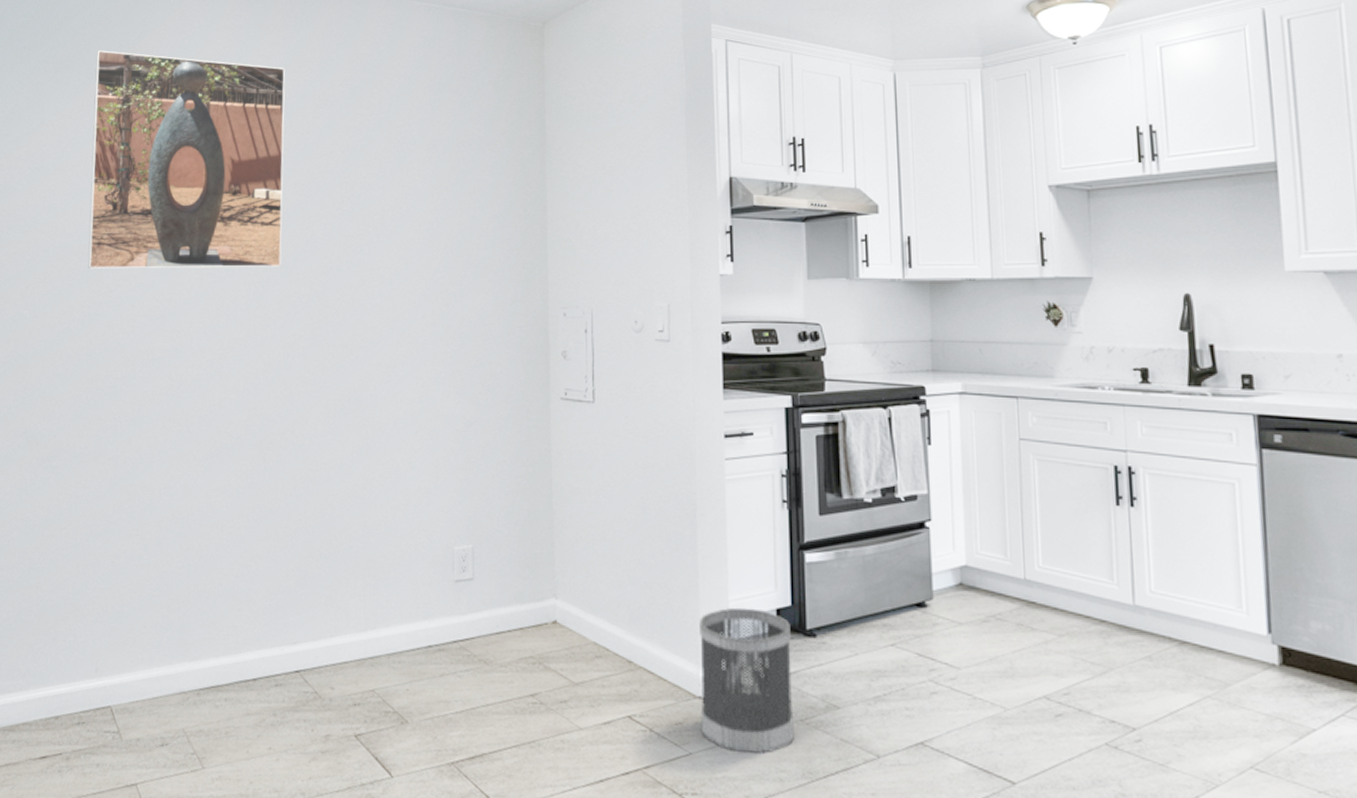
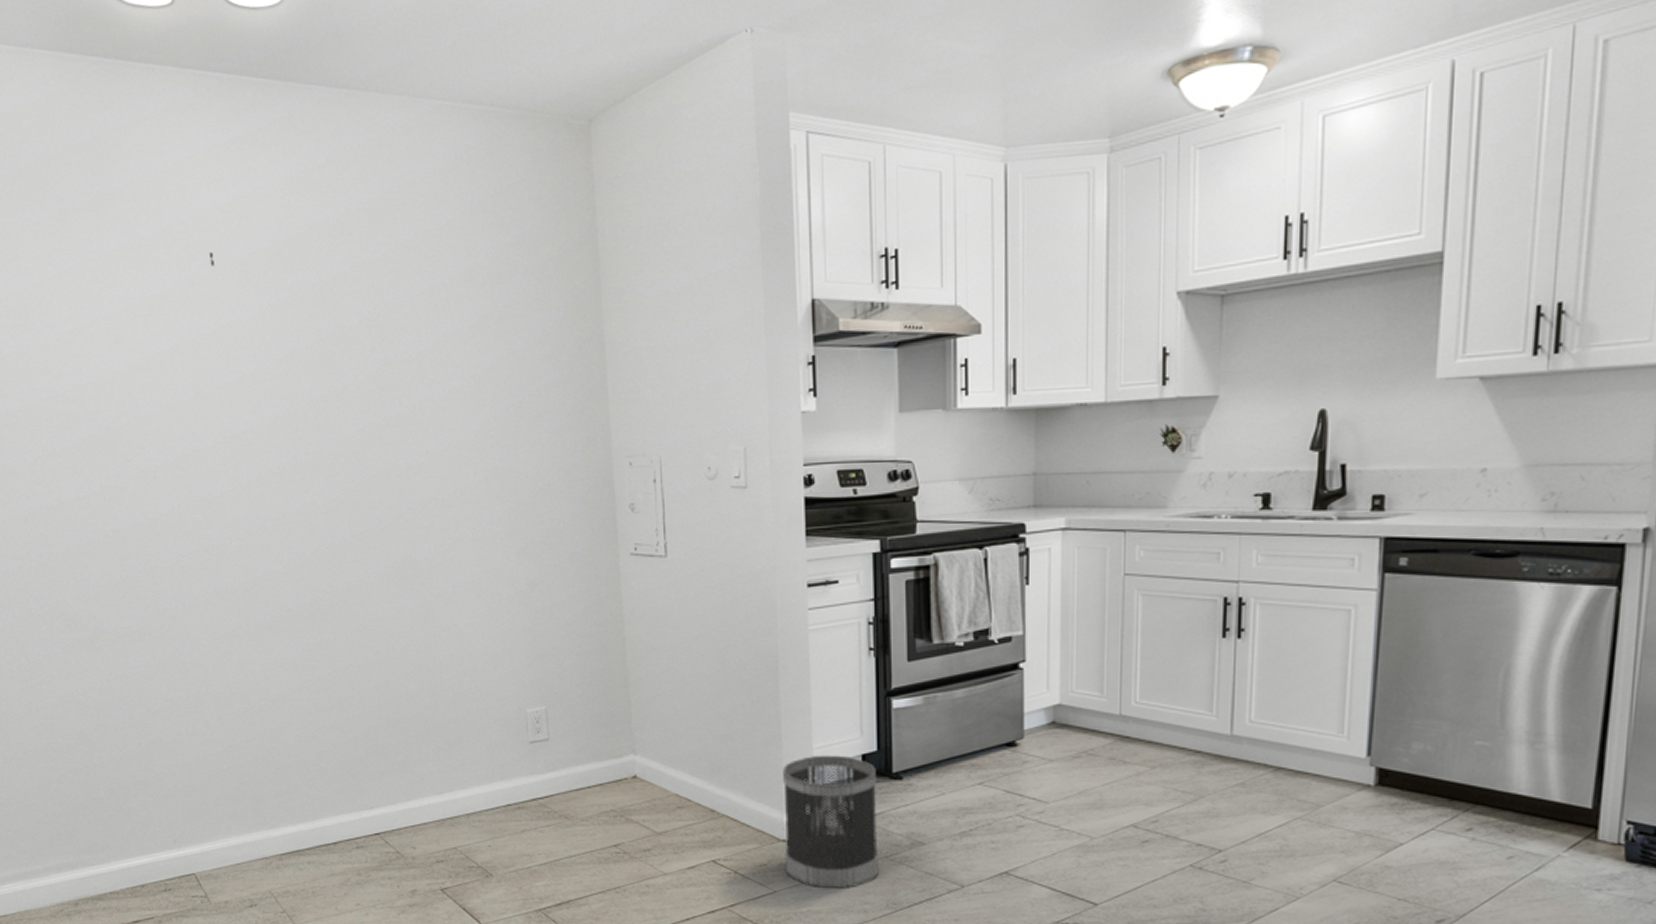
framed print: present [88,50,286,269] -> none [66,180,312,437]

